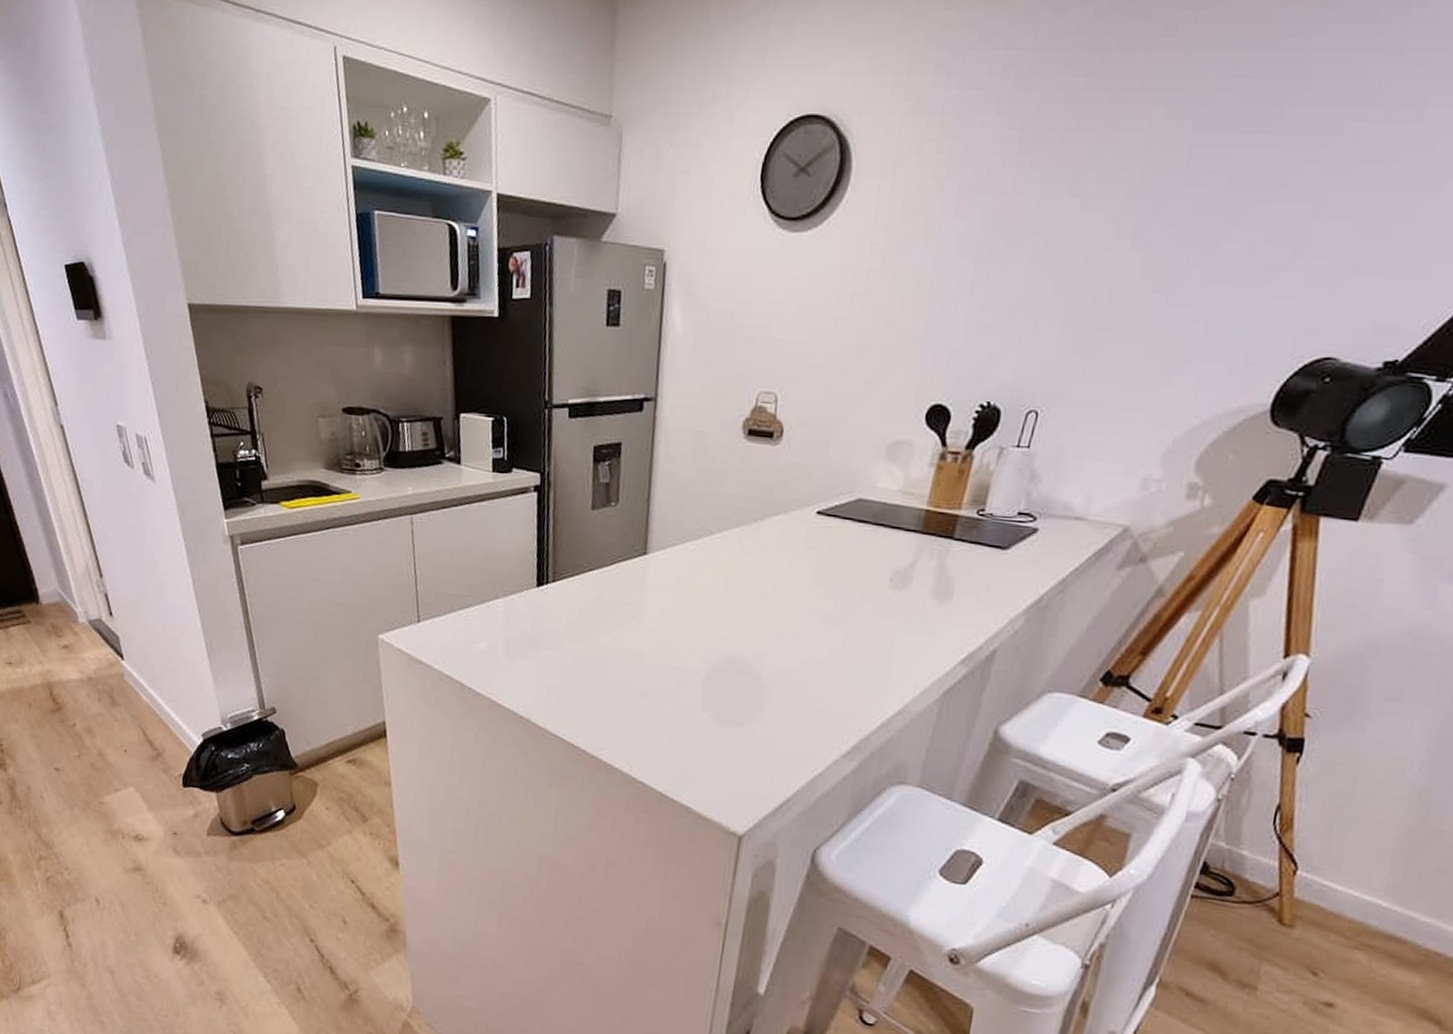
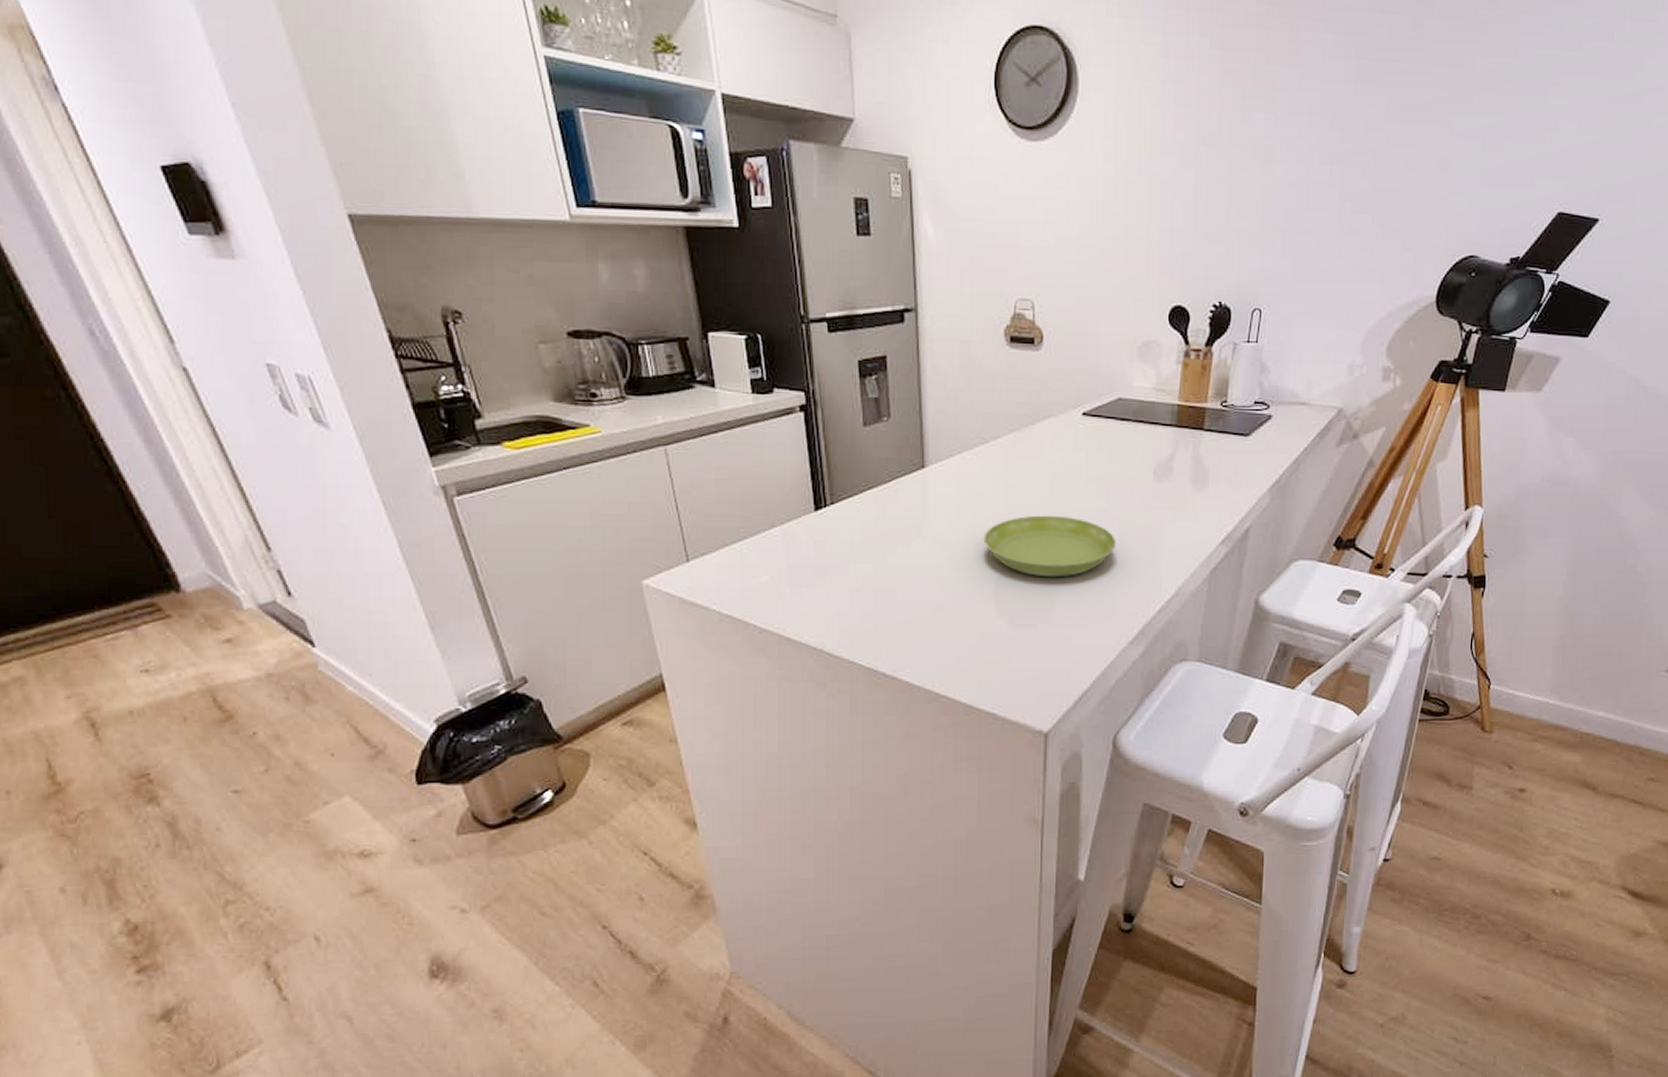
saucer: none [697,612,840,679] -> present [983,515,1117,578]

